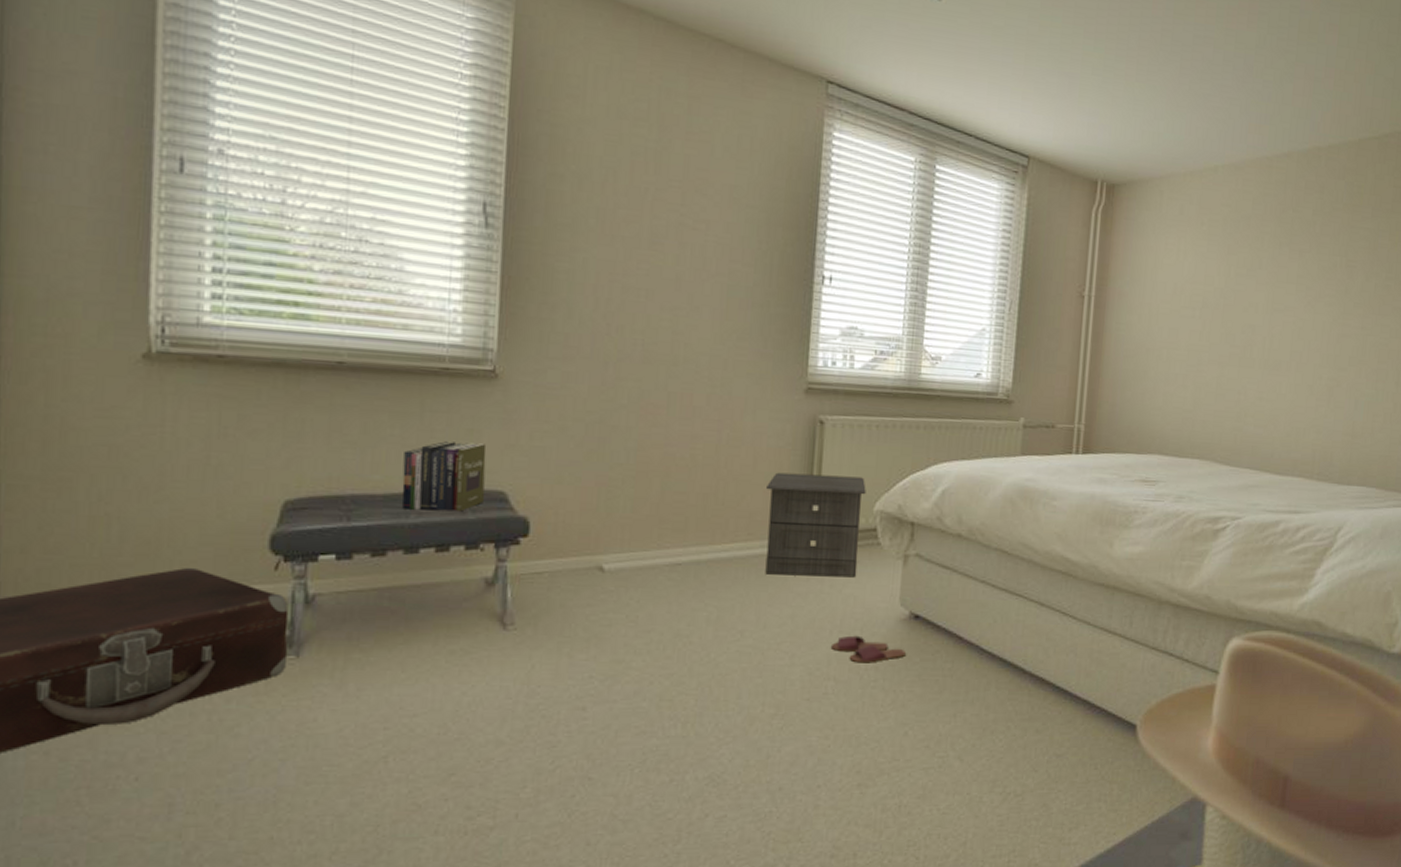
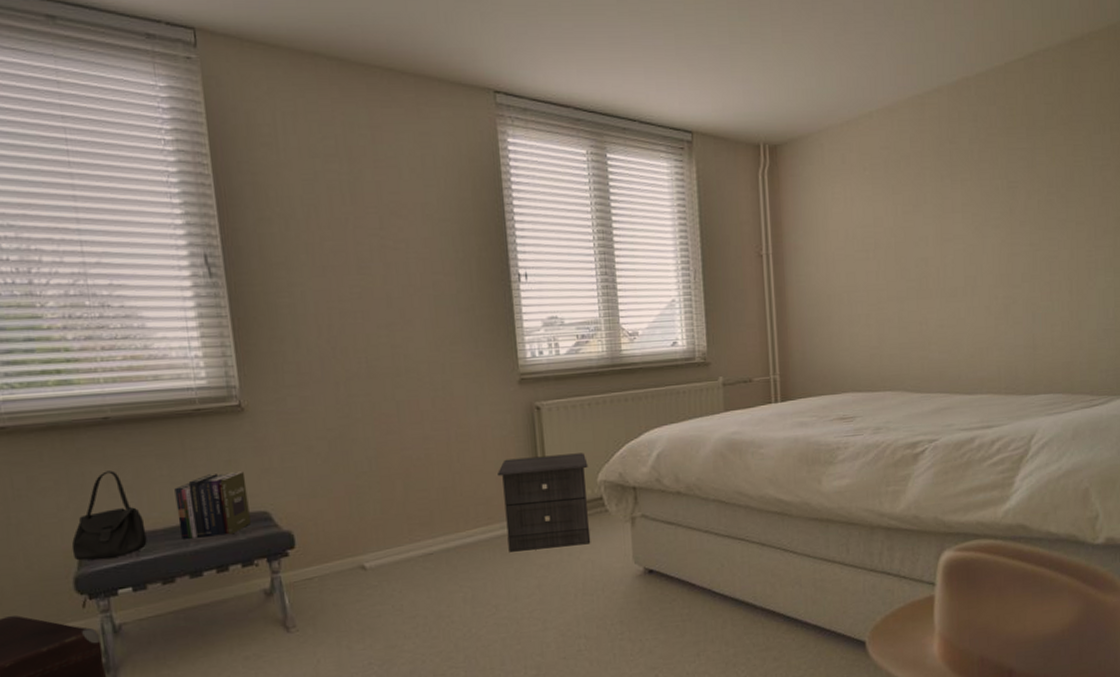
handbag: none [274,421,363,519] -> present [71,470,147,561]
slippers: present [830,635,907,663] -> none [577,595,647,620]

